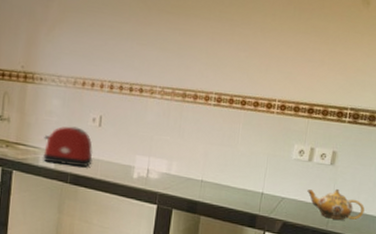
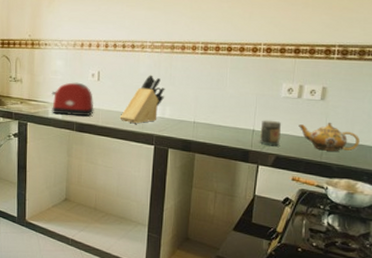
knife block: none [121,124,173,179] -> present [120,75,165,124]
jar: none [268,182,291,212] -> present [260,120,282,147]

